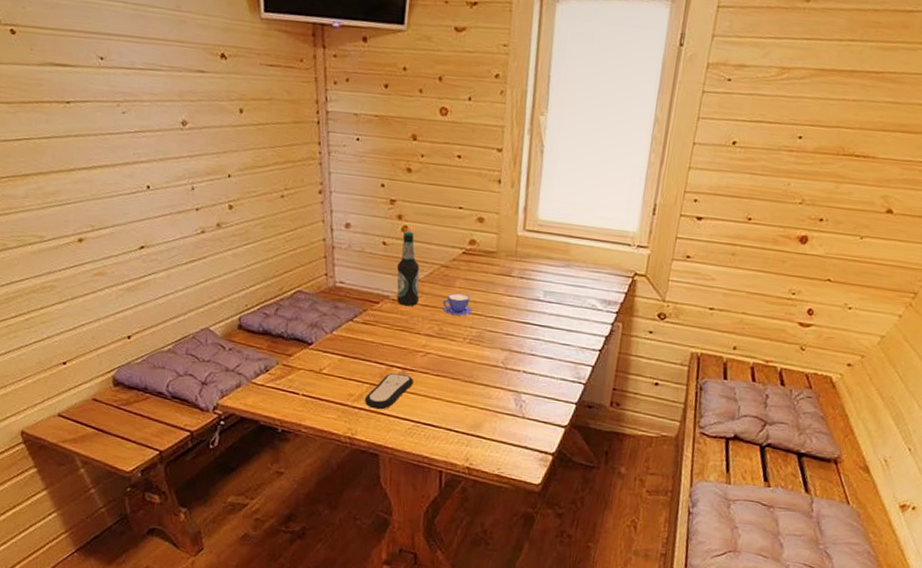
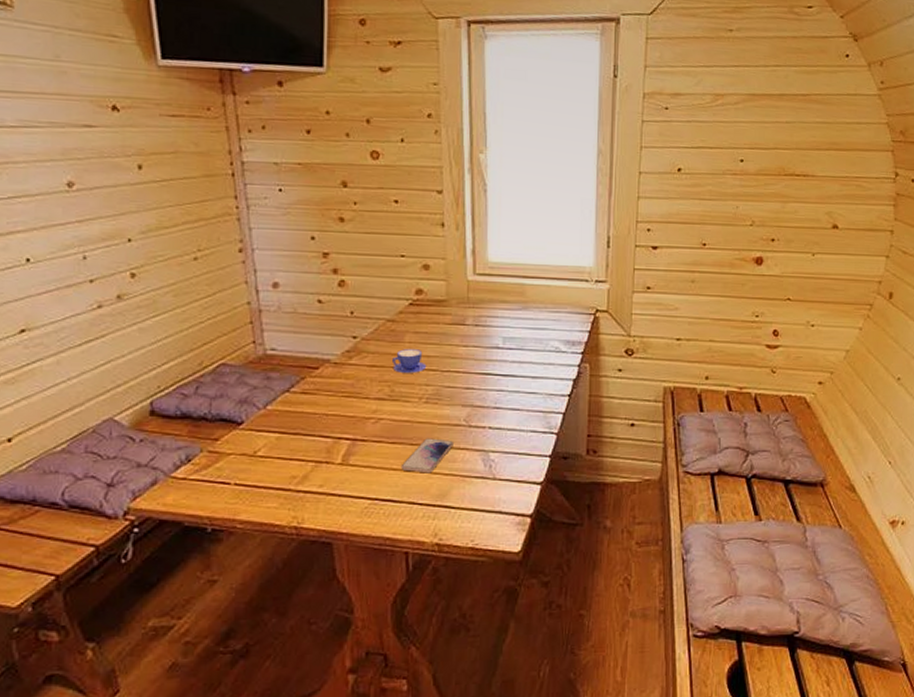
remote control: present [364,372,414,410] -> none [309,445,366,490]
bottle: present [396,231,420,307] -> none [336,285,365,369]
smartphone: none [442,374,490,406] -> present [400,438,453,473]

